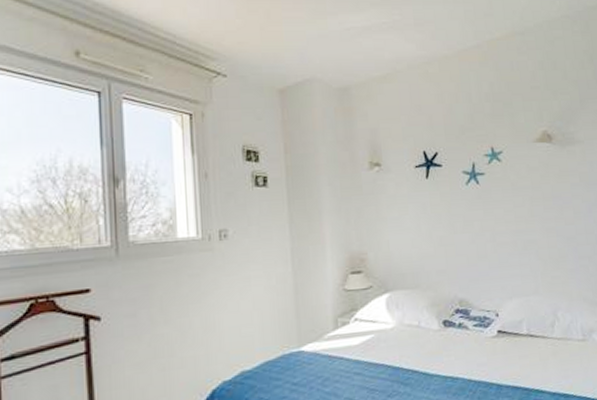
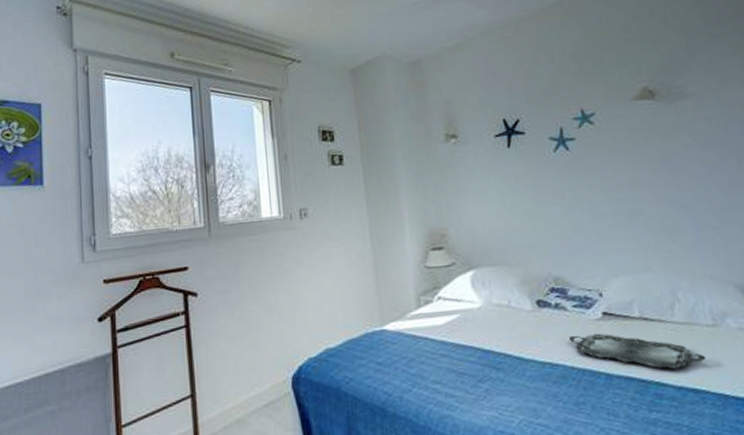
serving tray: none [469,349,576,379] -> present [569,333,706,370]

